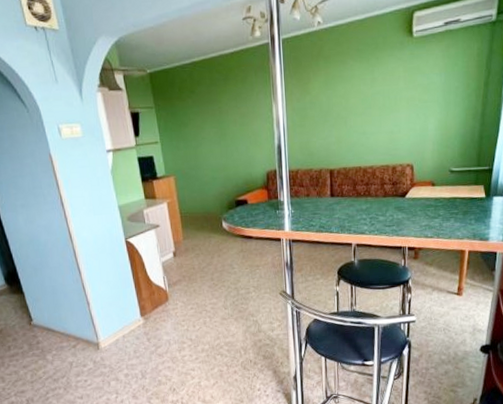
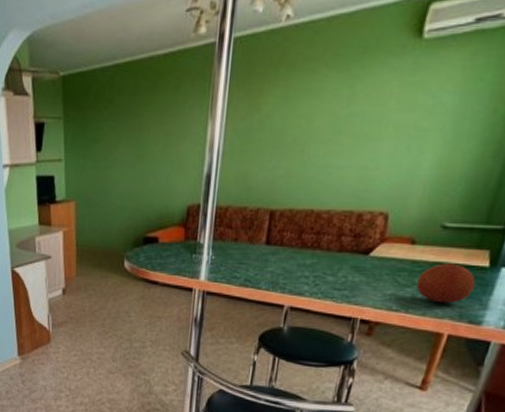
fruit: none [441,197,480,228] -> present [416,263,476,304]

